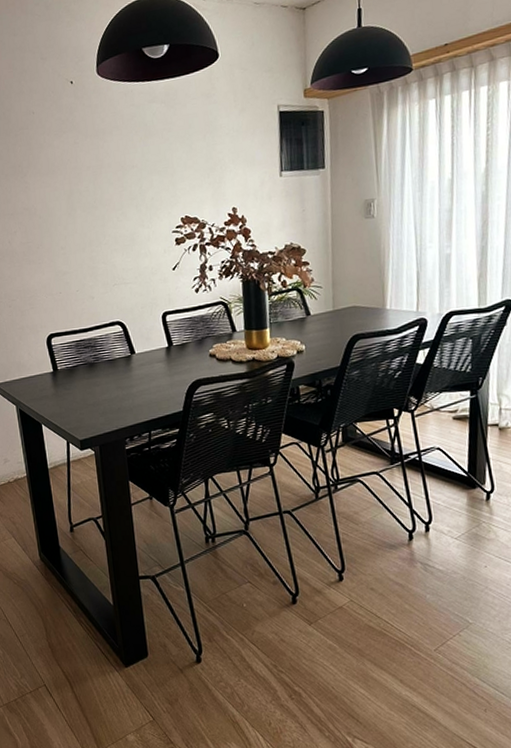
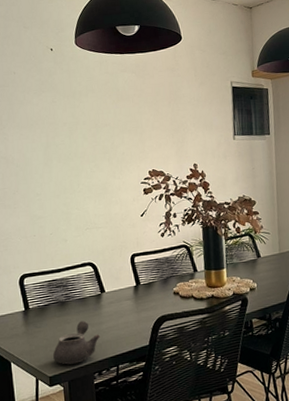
teapot: none [82,383,131,429] -> present [52,320,100,365]

